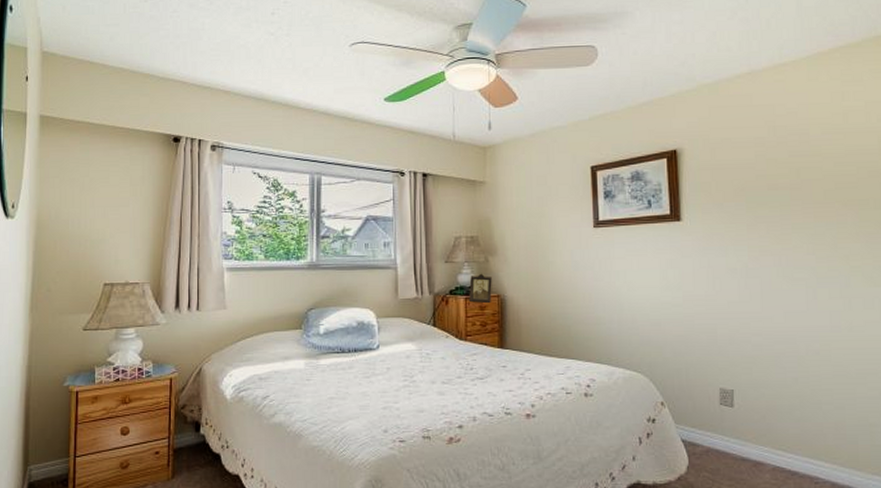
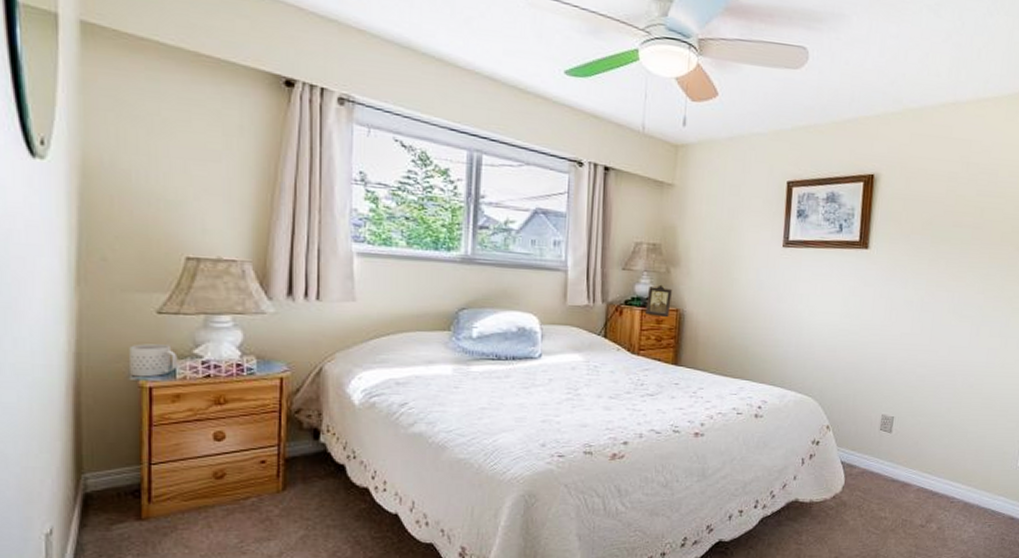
mug: none [62,355,96,383] -> present [128,344,178,377]

